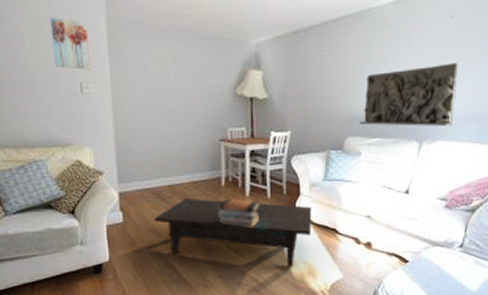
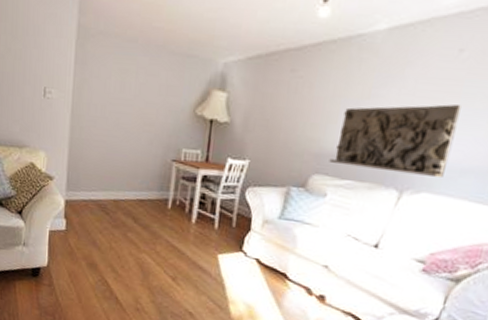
wall art: present [50,16,91,70] -> none [24,21,58,75]
coffee table: present [154,198,312,268] -> none [95,215,262,308]
book stack: present [218,198,260,227] -> none [160,222,206,257]

